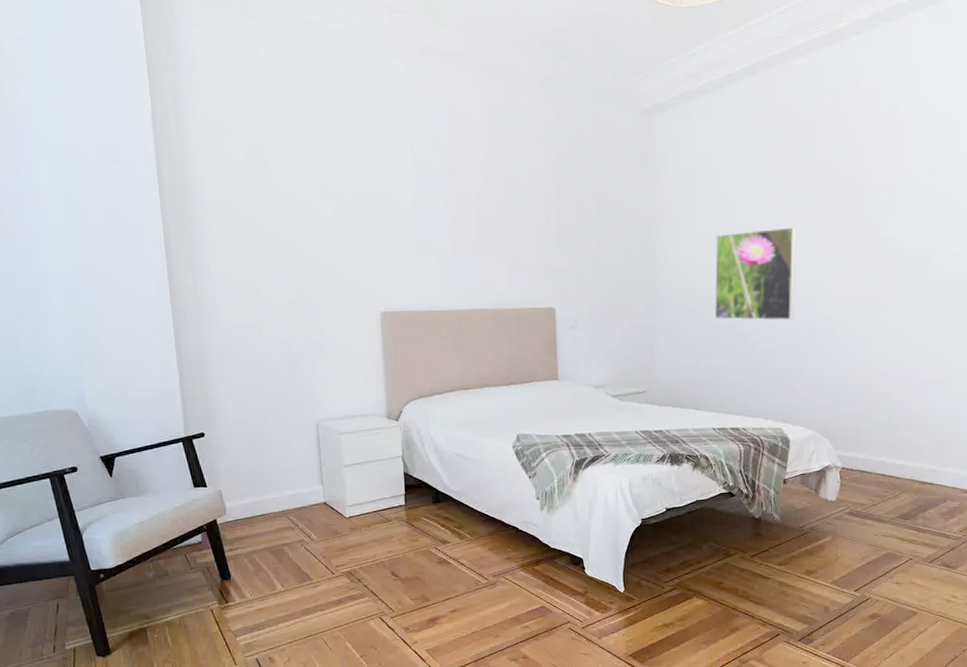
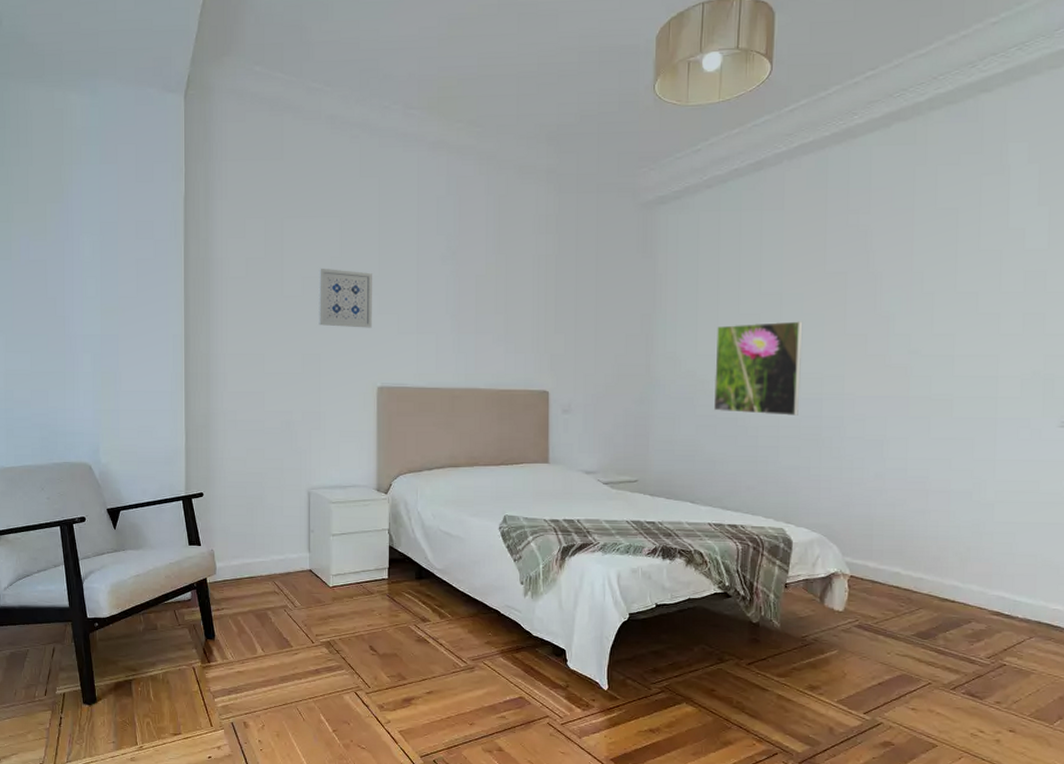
wall art: none [308,188,370,252] -> present [318,268,372,328]

